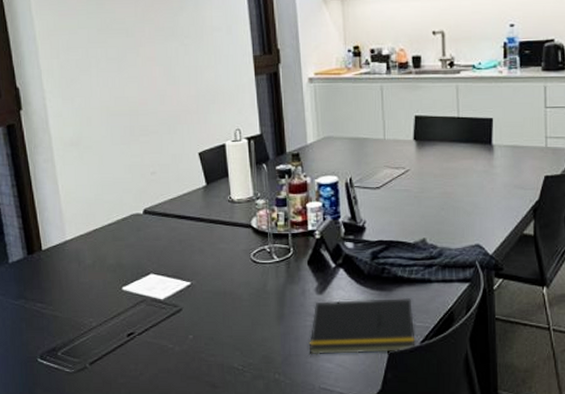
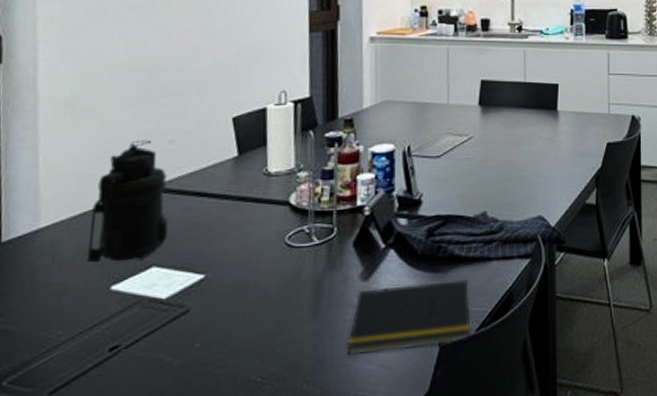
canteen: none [101,171,159,269] -> present [87,140,169,263]

